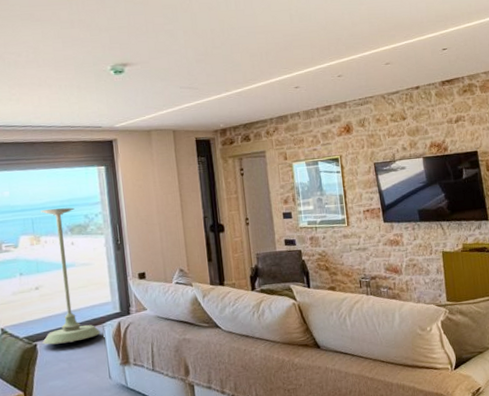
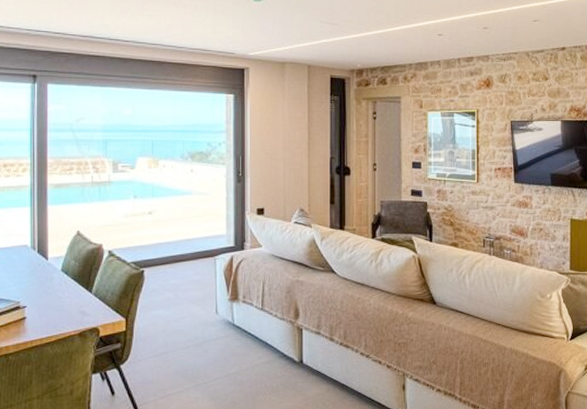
plant stand: present [41,207,101,345] -> none [150,132,212,273]

